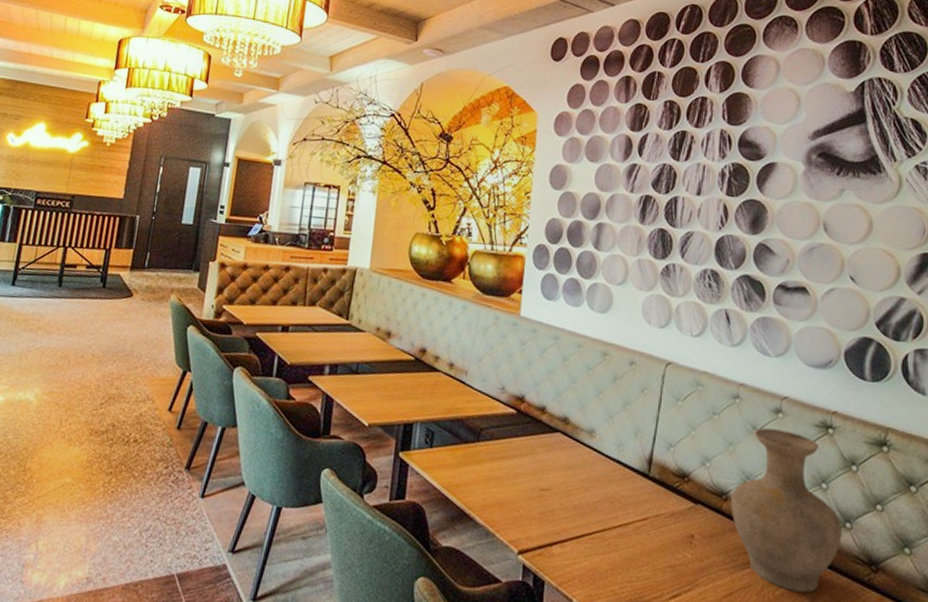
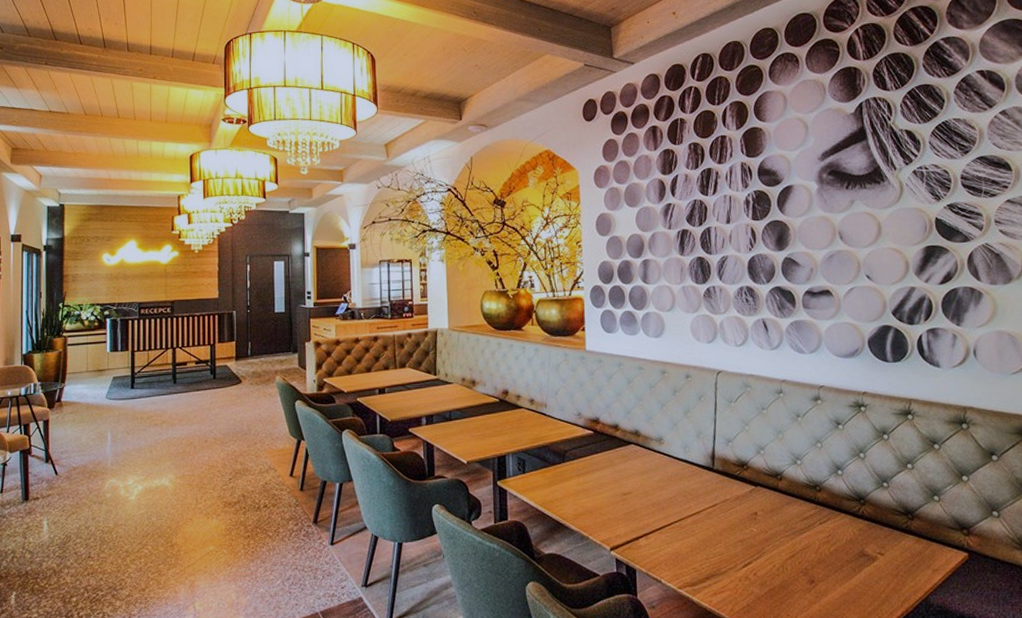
vase: present [731,428,842,593] -> none [785,414,881,545]

